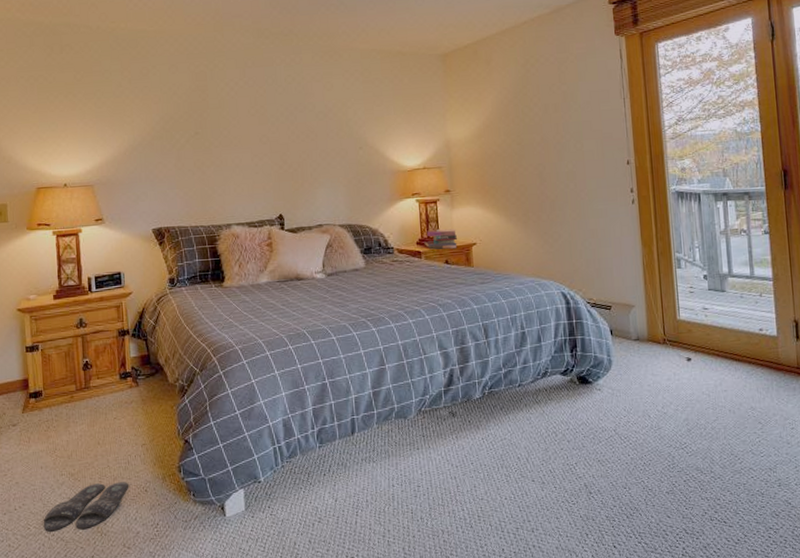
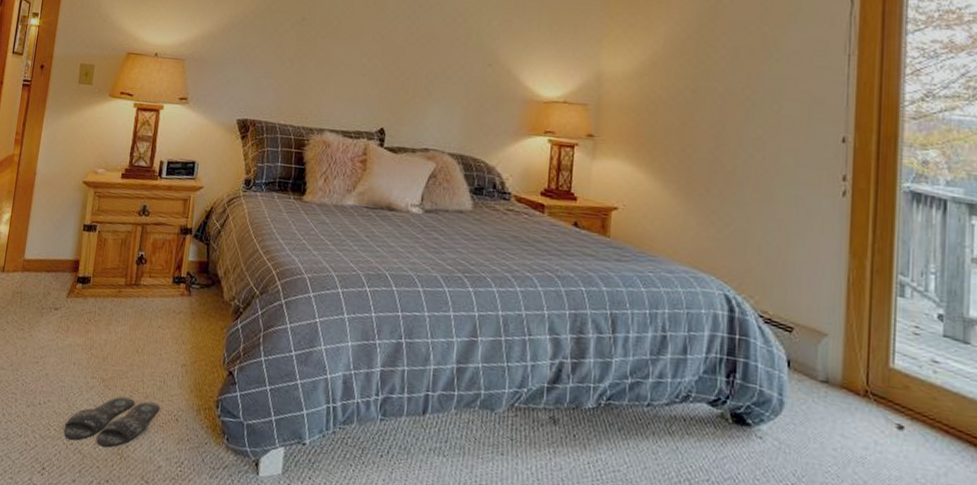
books: present [424,228,457,250] -> none [550,178,594,209]

